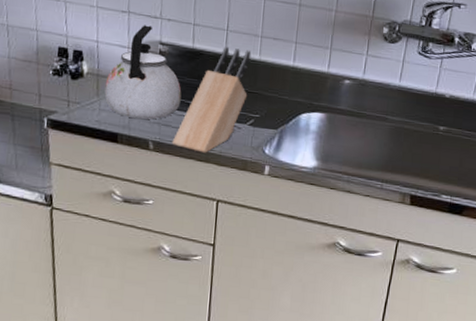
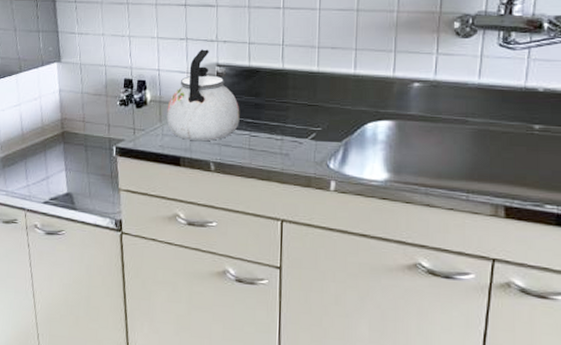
knife block: present [172,46,252,153] -> none [232,61,309,171]

